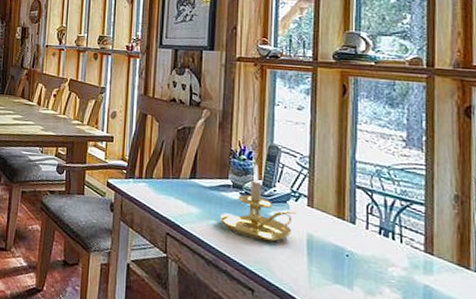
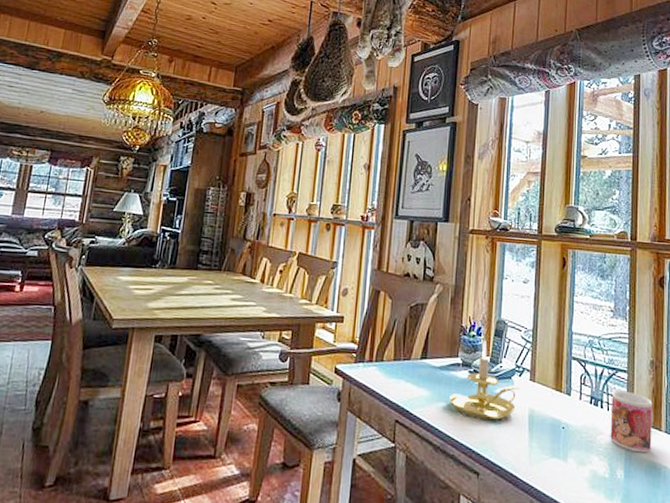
mug: none [404,223,459,291] -> present [610,390,653,453]

